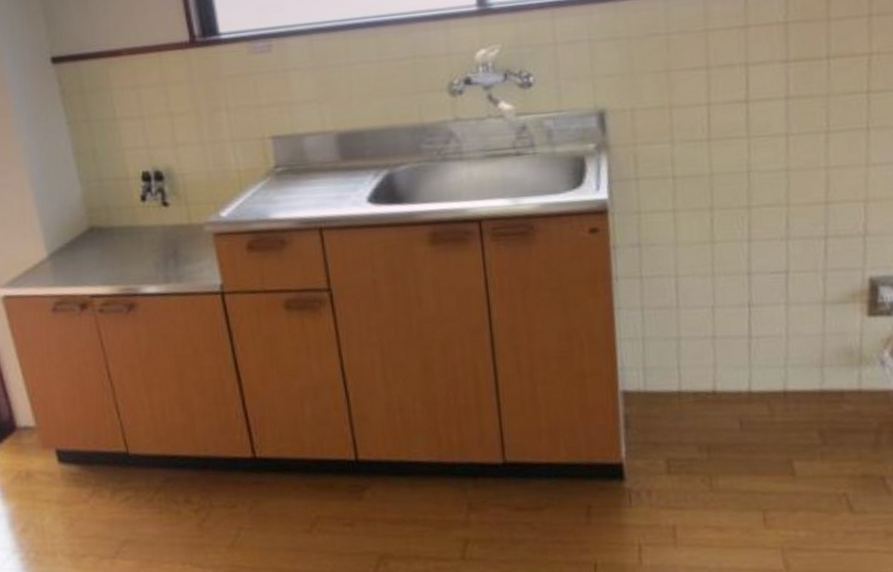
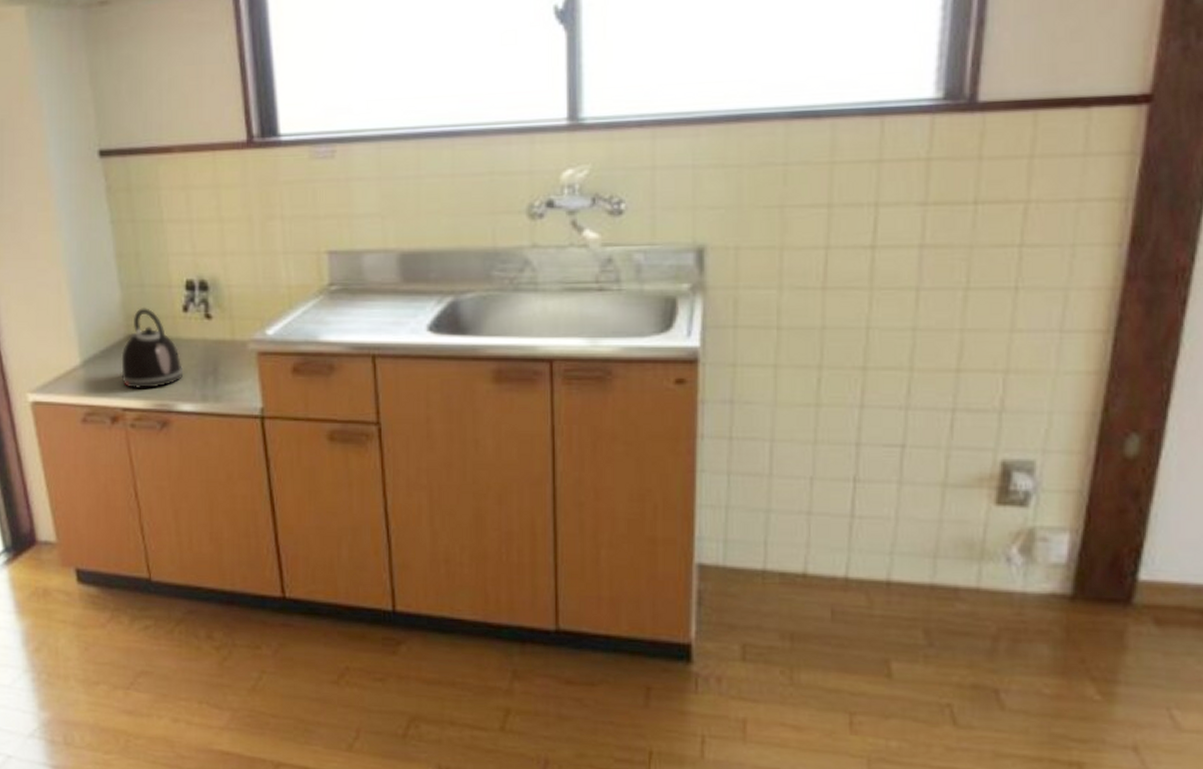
kettle: none [85,200,146,277] -> present [121,308,184,390]

